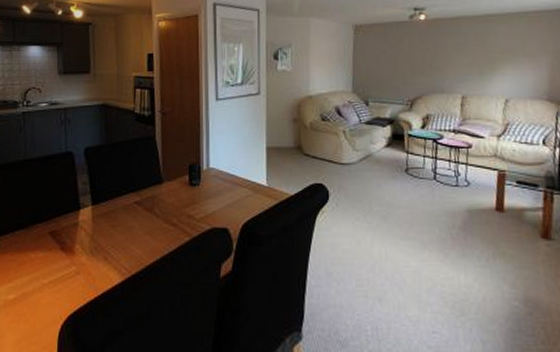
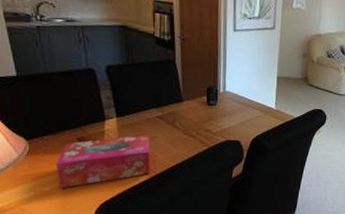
tissue box: none [24,225,126,296] -> present [56,135,151,189]

